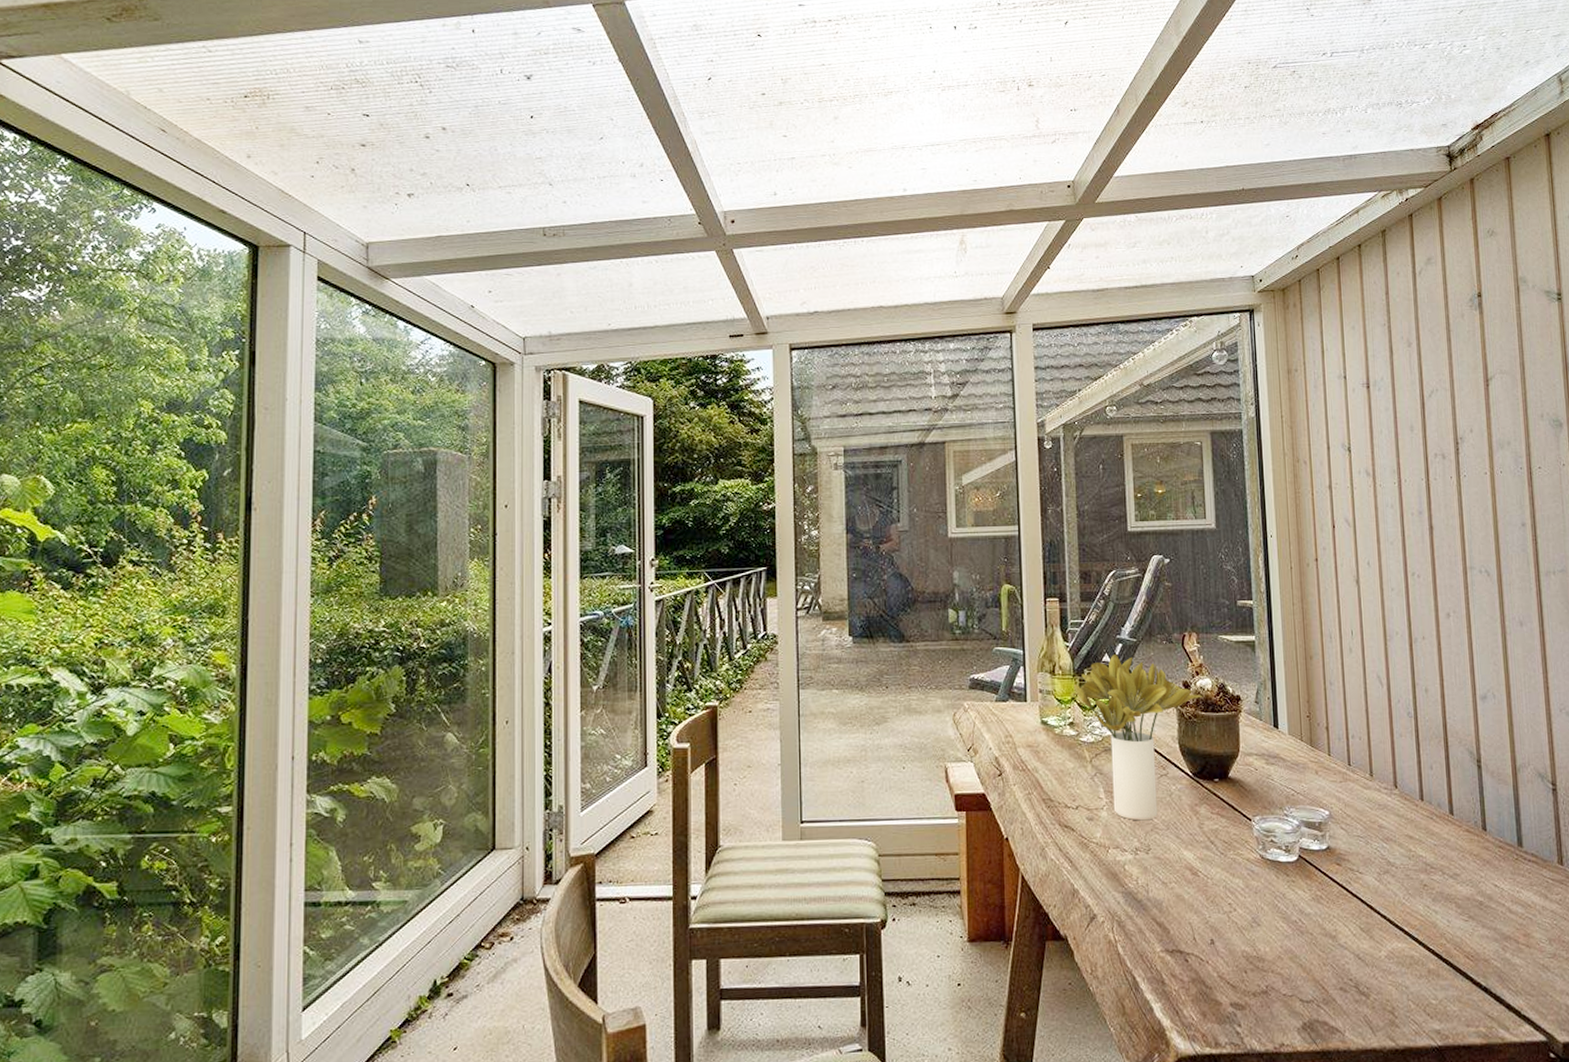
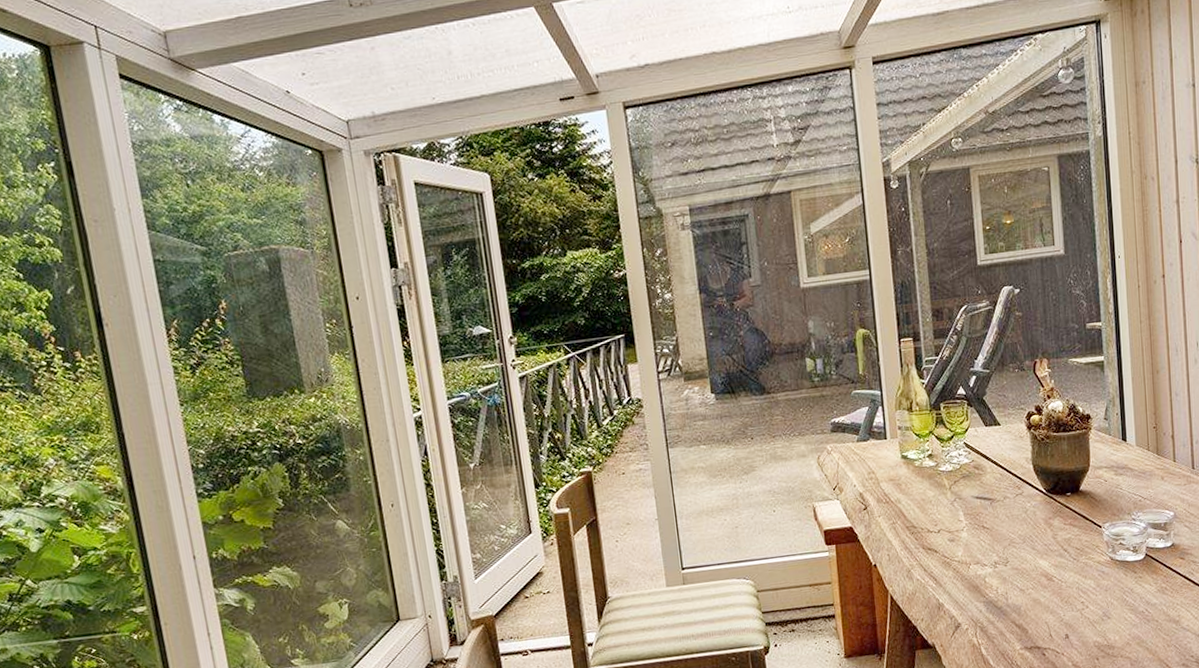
flower bouquet: present [1072,654,1203,821] -> none [930,386,1055,538]

